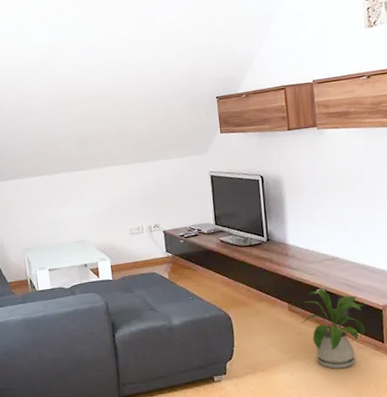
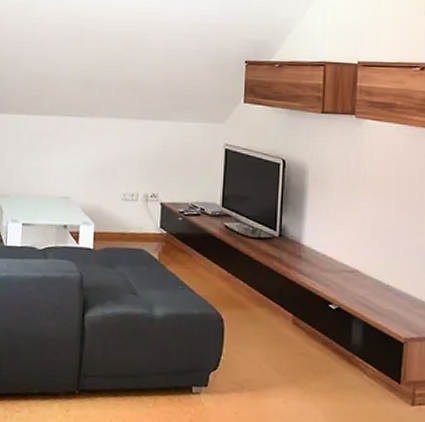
house plant: present [302,288,366,369] -> none [306,304,383,406]

